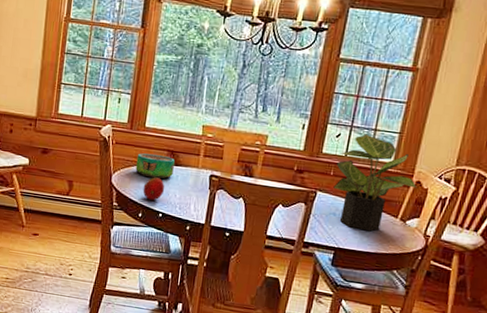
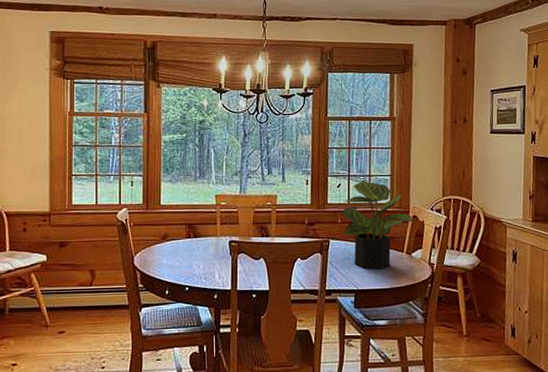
decorative bowl: present [135,153,175,179] -> none [156,229,194,254]
fruit: present [143,177,165,201] -> none [166,252,188,276]

